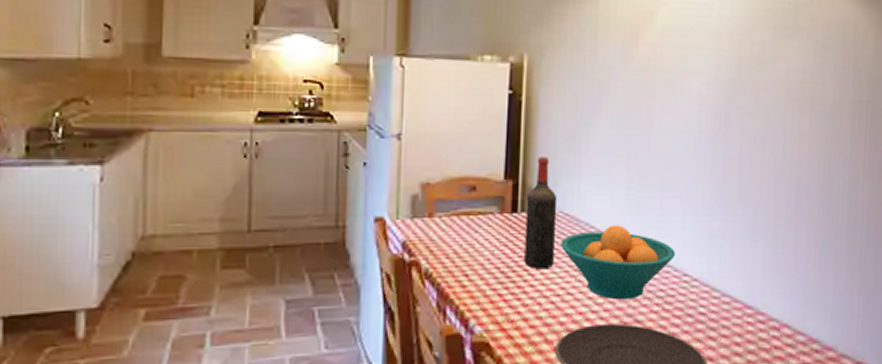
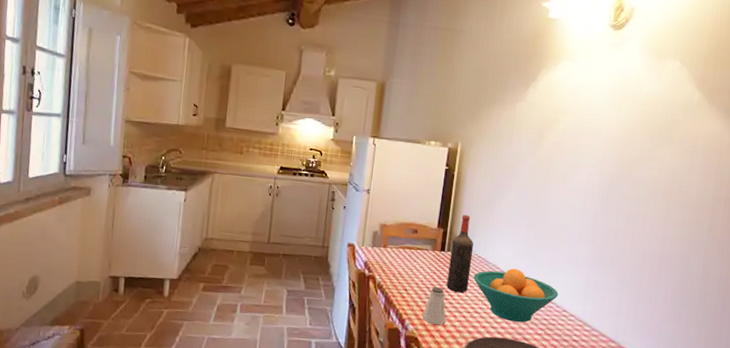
saltshaker: none [494,265,527,321] -> present [422,287,446,325]

